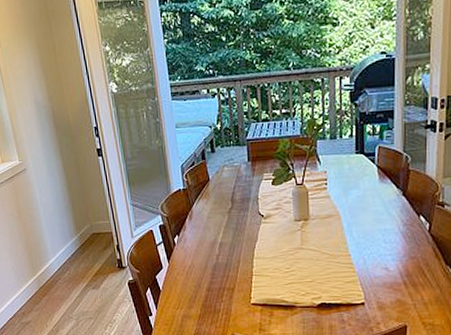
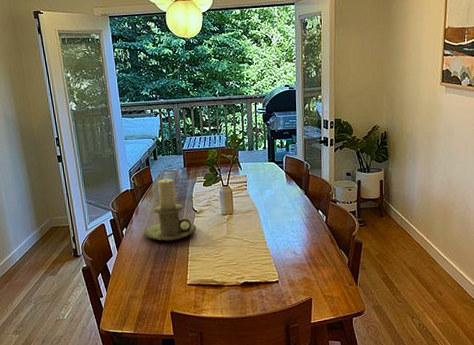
candle holder: none [199,175,263,252] -> present [144,178,197,242]

